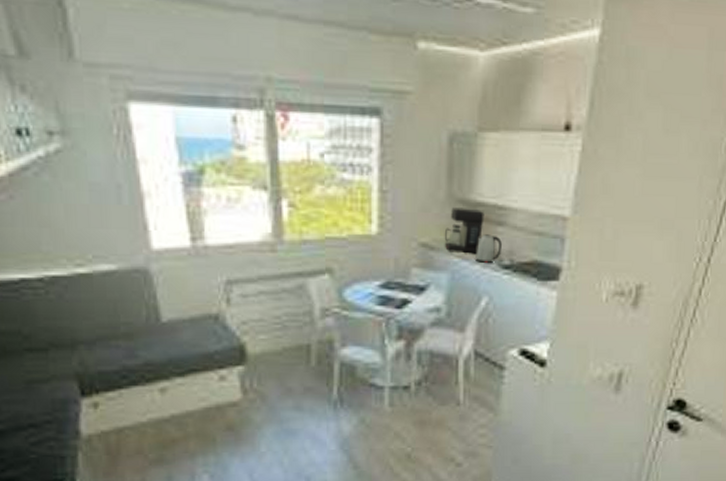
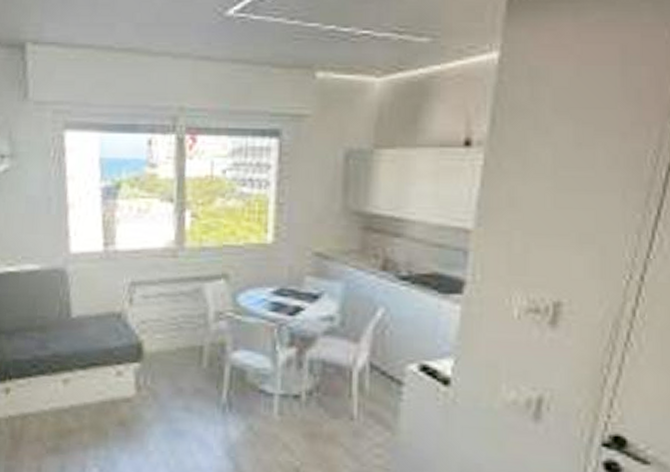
coffee maker: present [444,207,485,254] -> none [338,219,381,264]
kettle: present [475,234,502,264] -> none [371,245,399,275]

